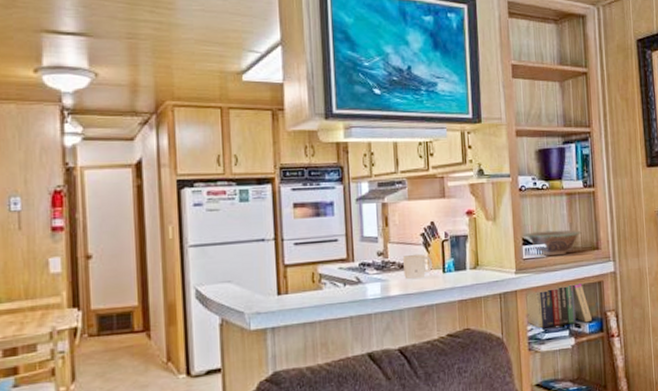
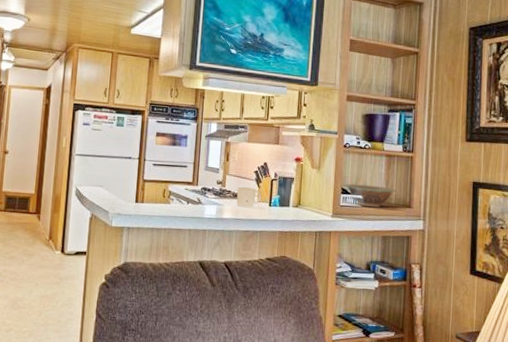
books: present [527,283,593,328] -> none [337,235,398,270]

